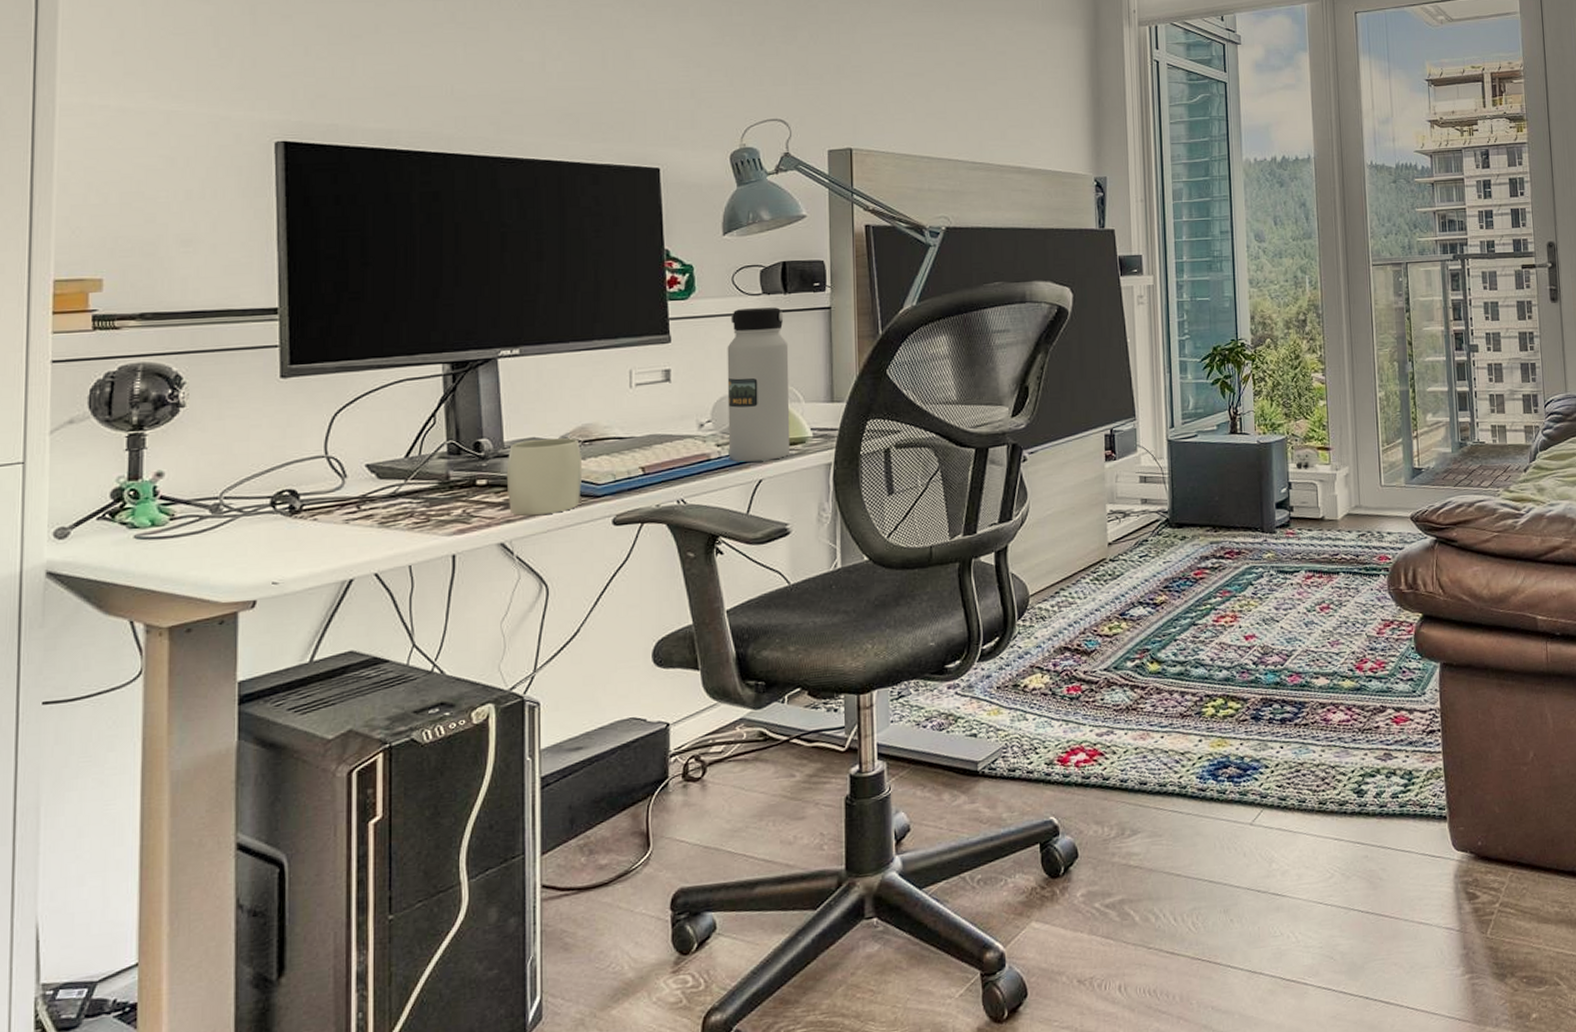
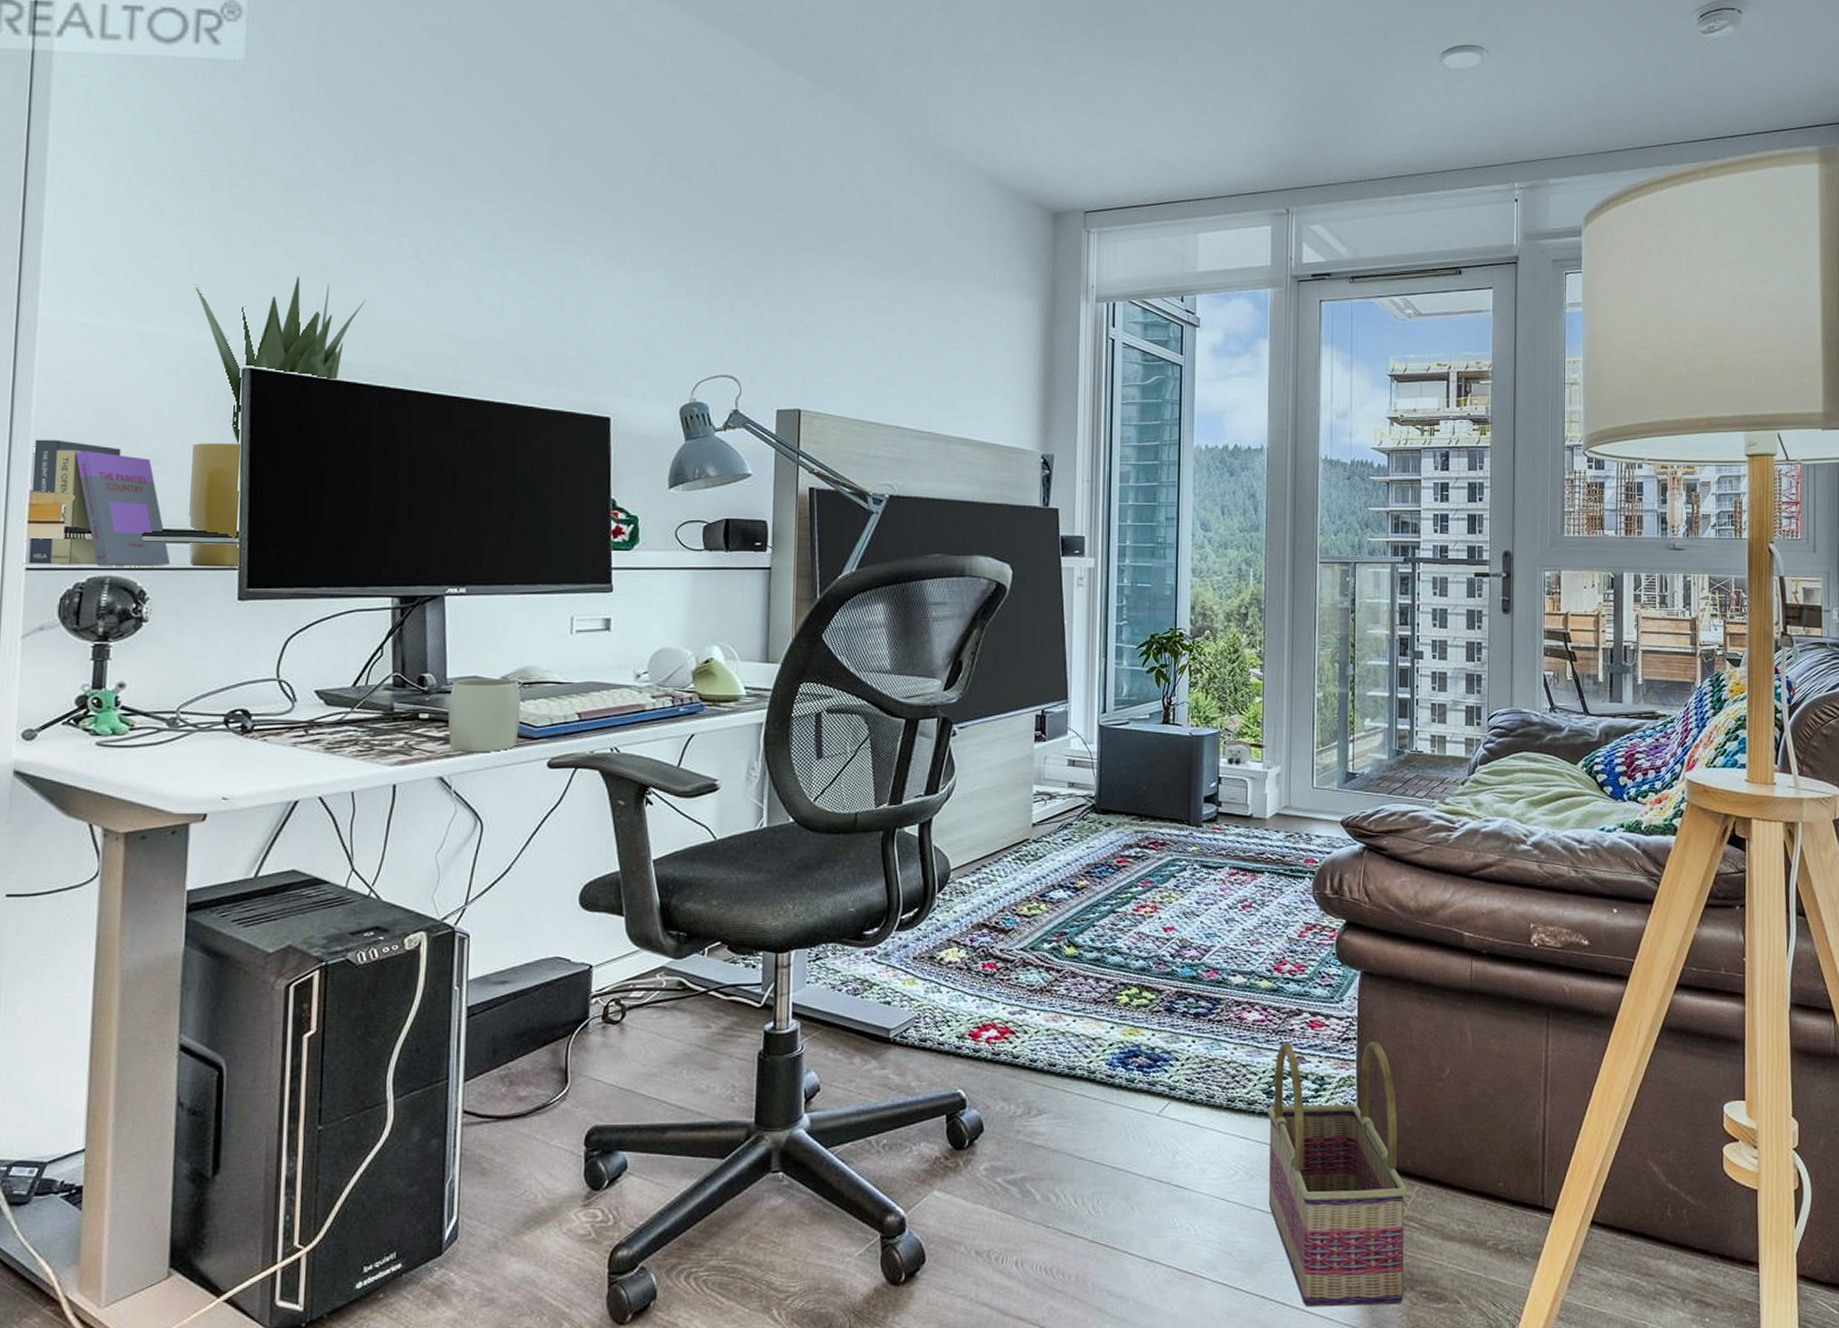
books: none [48,226,207,357] -> present [22,439,171,567]
planter: none [220,45,402,347] -> present [187,276,366,568]
water bottle: present [727,307,791,463] -> none [663,563,727,716]
basket: none [1358,731,1505,1004] -> present [1267,1042,1408,1307]

